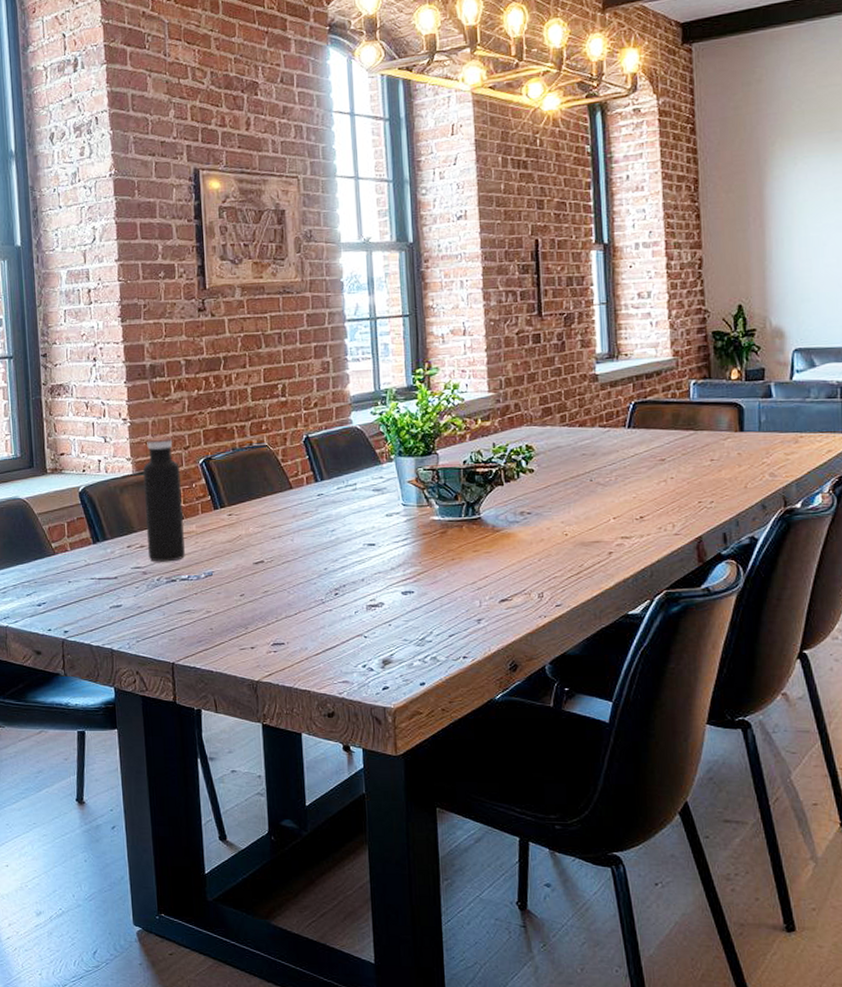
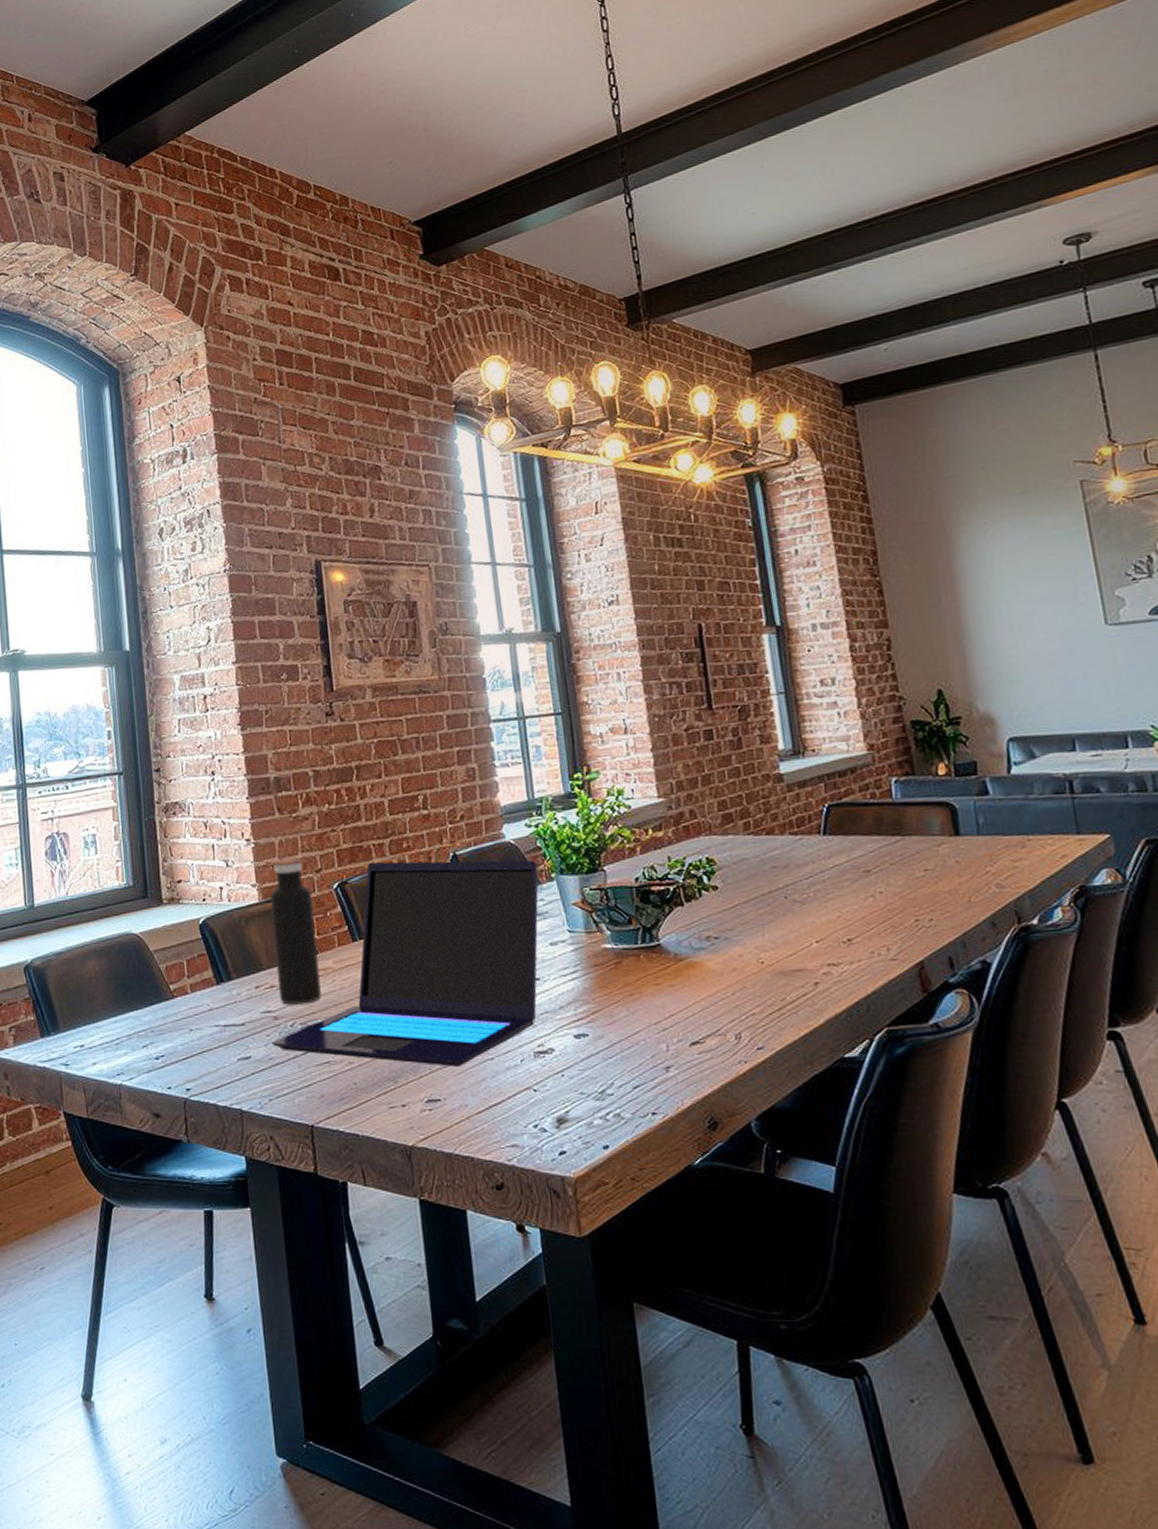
laptop: none [140,441,380,616] -> present [272,860,539,1067]

